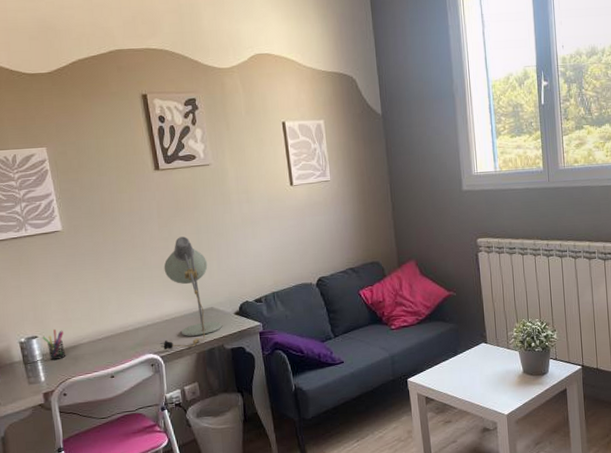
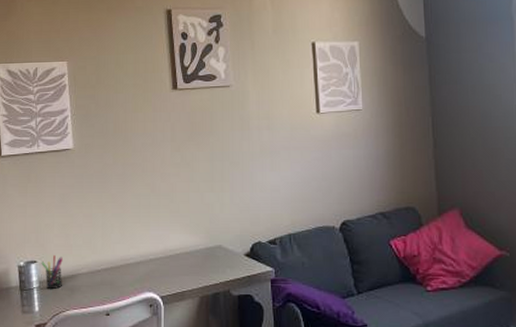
desk lamp: present [159,236,222,351] -> none [160,163,230,290]

